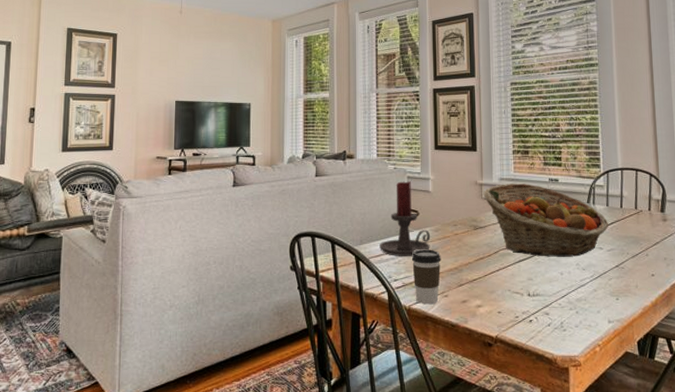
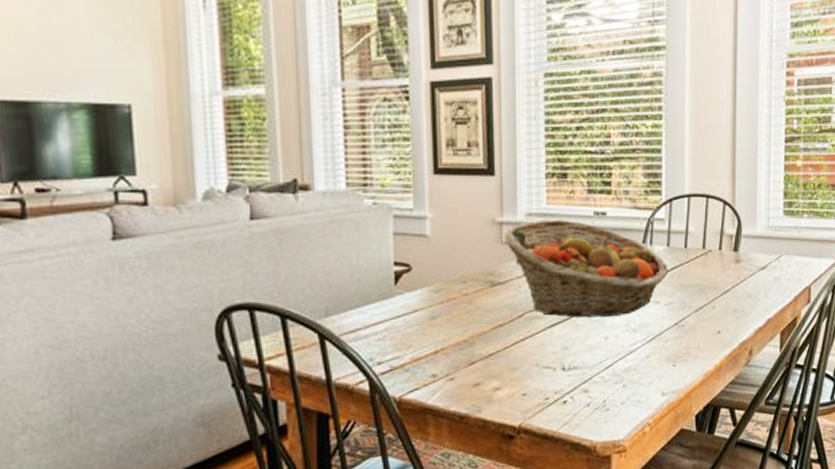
candle holder: present [379,181,431,256] -> none [354,222,429,331]
coffee cup: present [412,249,441,305] -> none [403,317,445,393]

